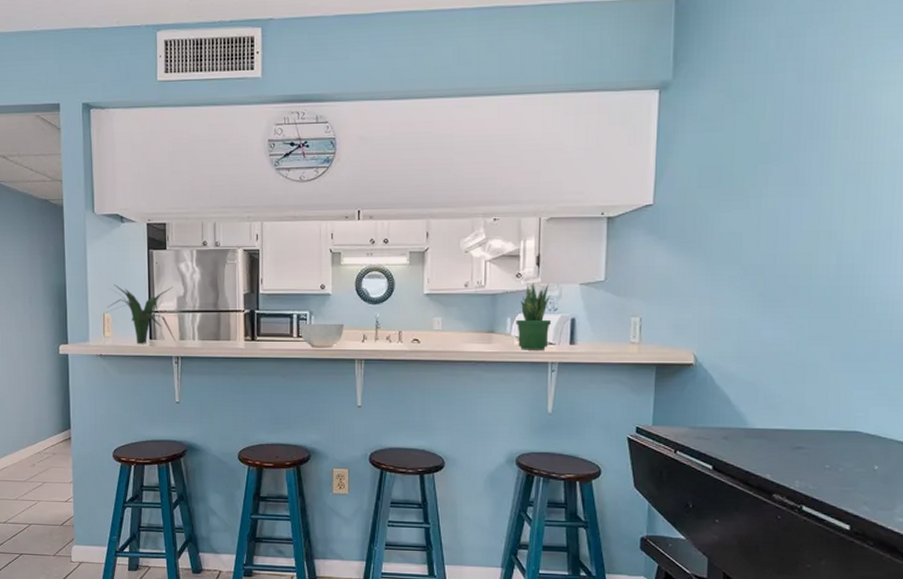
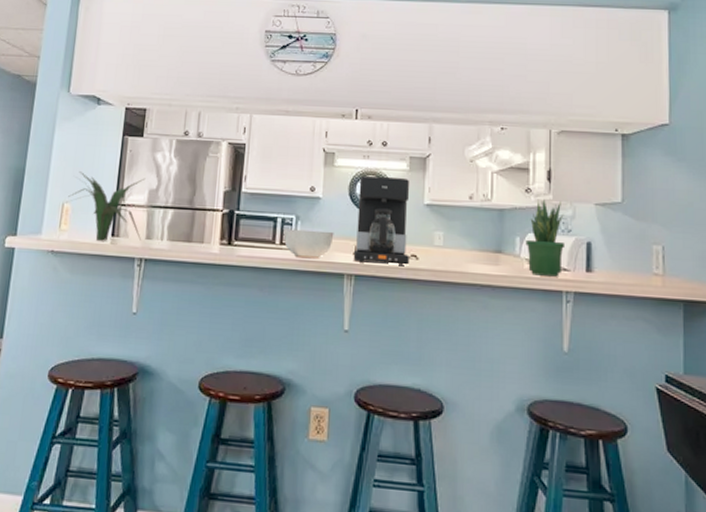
coffee maker: none [362,271,412,350] -> present [353,175,410,266]

